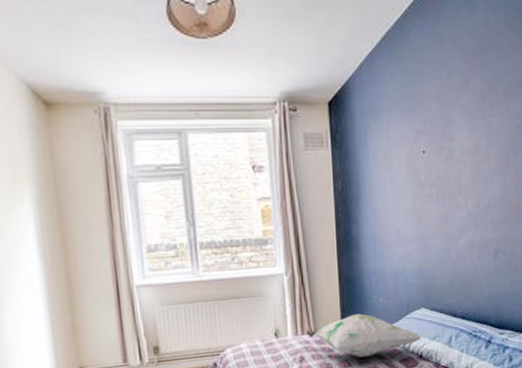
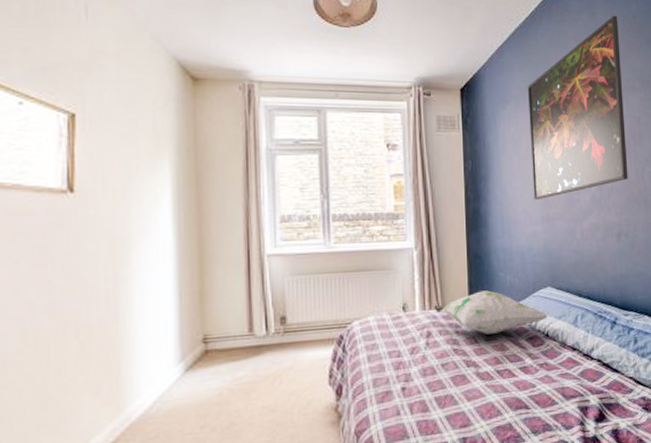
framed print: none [399,10,507,220] -> present [527,15,628,201]

